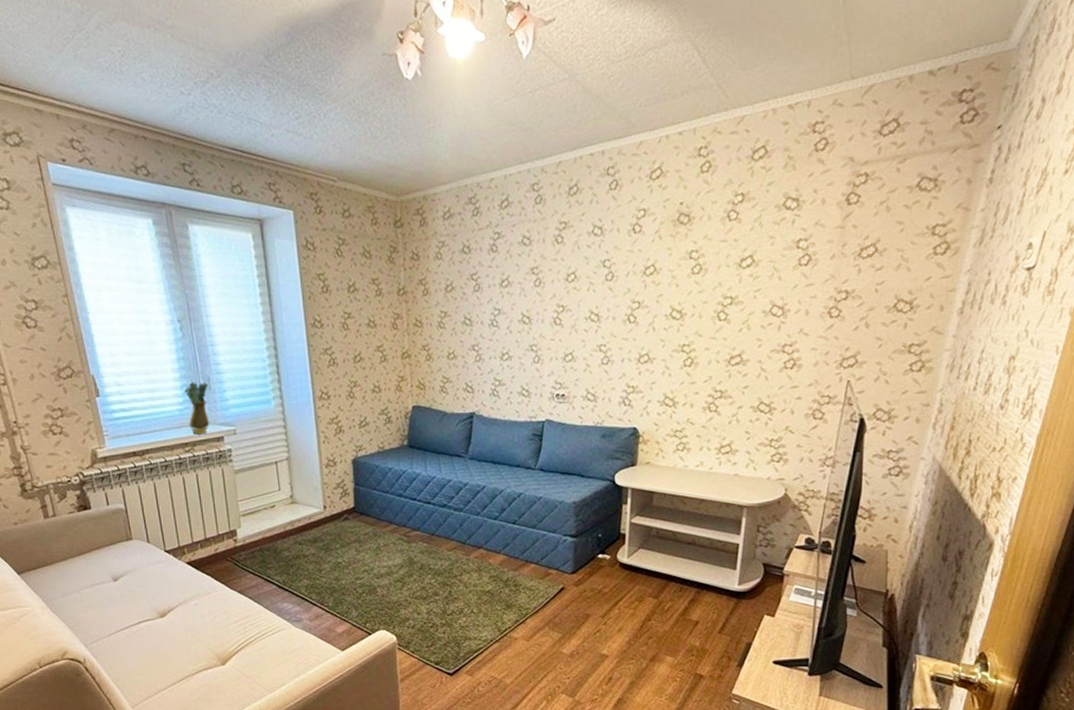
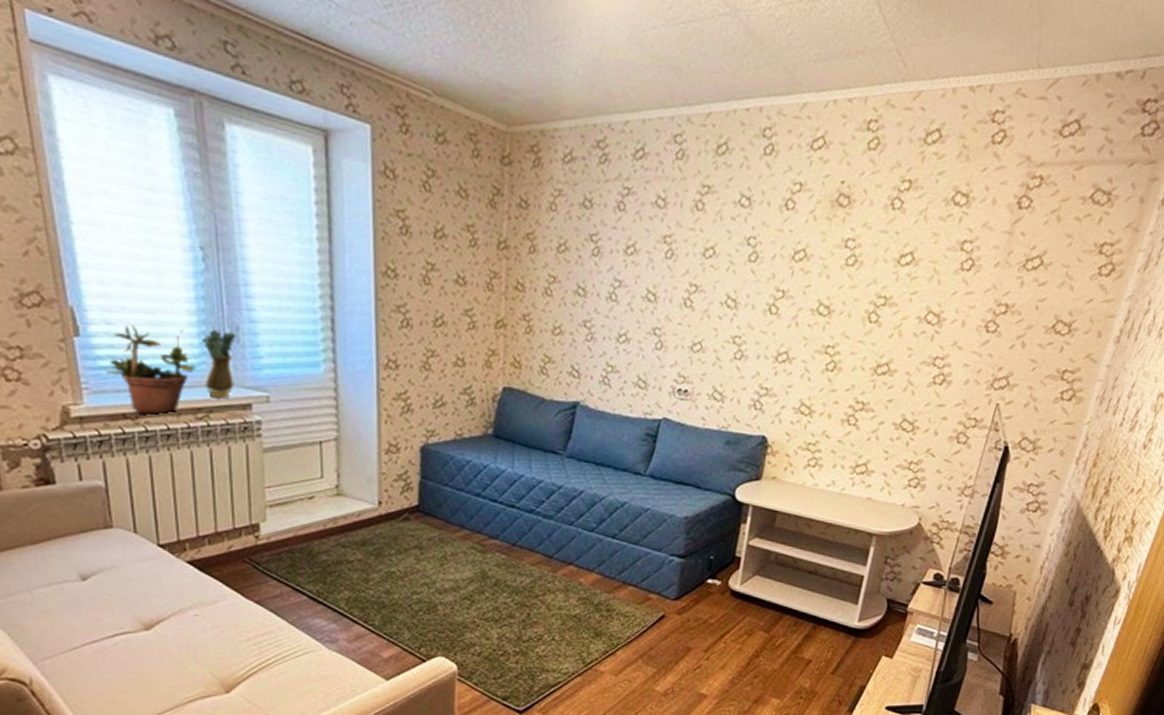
potted plant: none [119,384,182,451] -> present [105,324,196,415]

